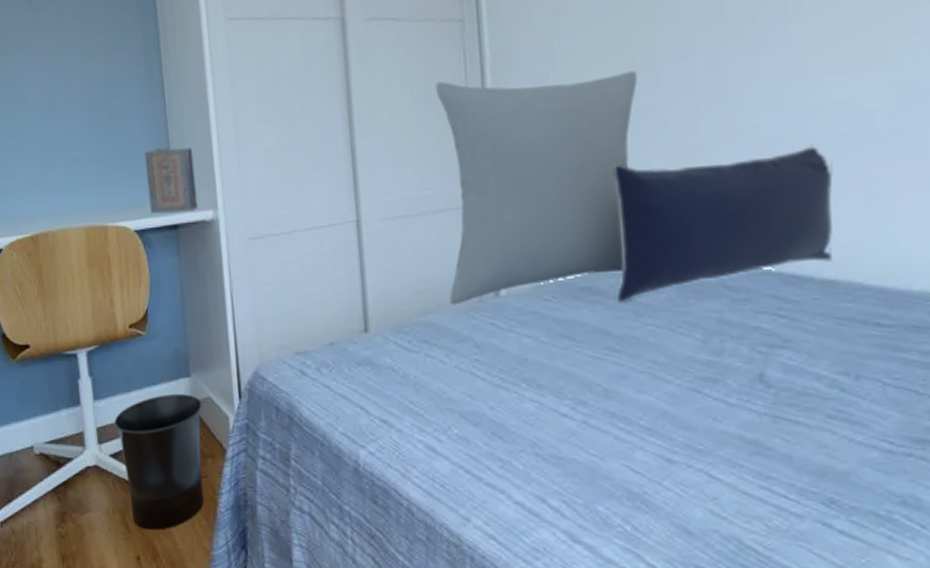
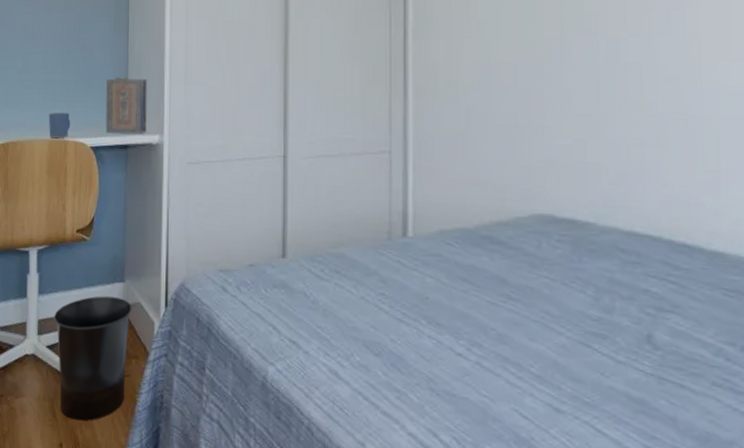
mug: none [81,194,109,225] -> present [48,113,71,139]
pillow: present [435,71,638,305] -> none [361,40,545,241]
pillow: present [613,144,833,302] -> none [516,124,724,253]

